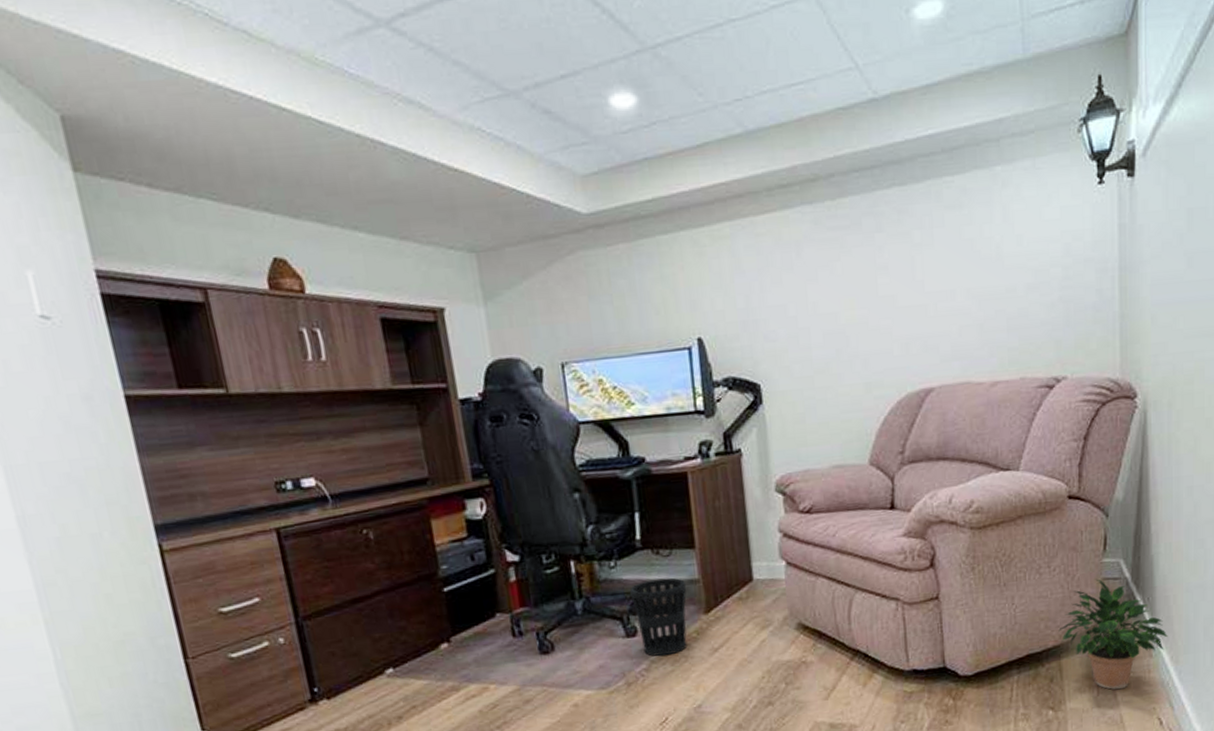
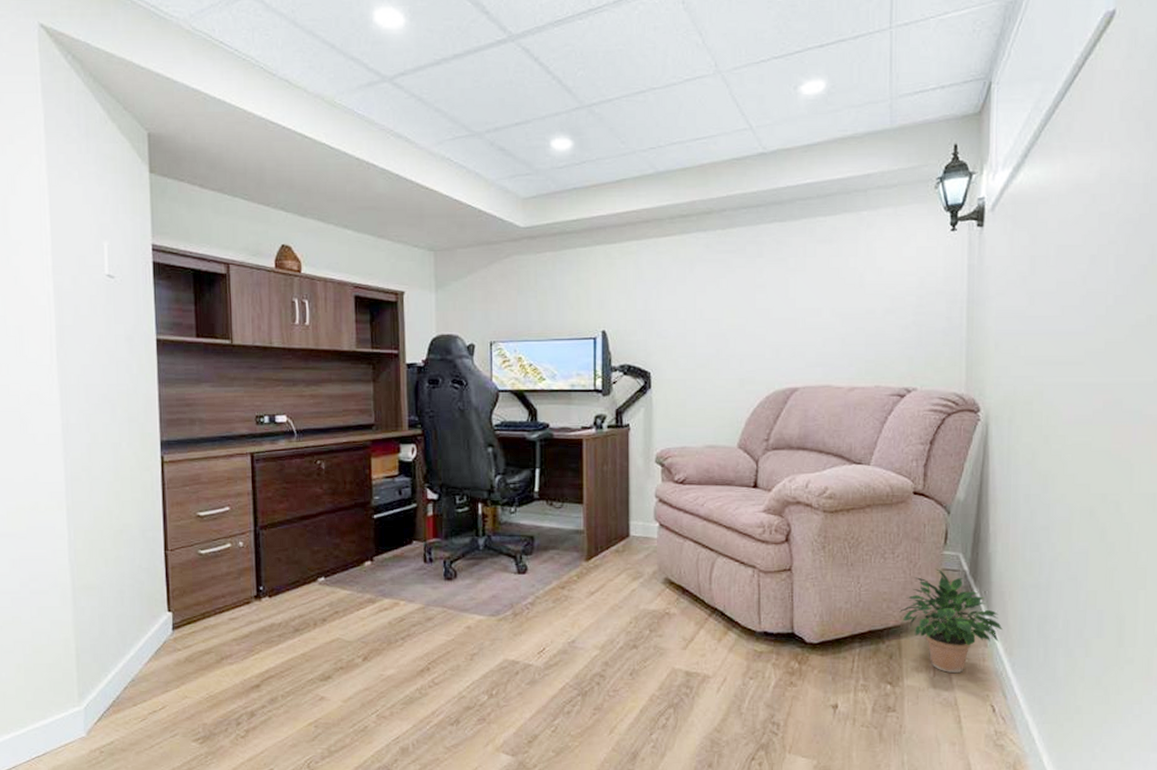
wastebasket: present [629,577,688,657] -> none [524,526,573,594]

